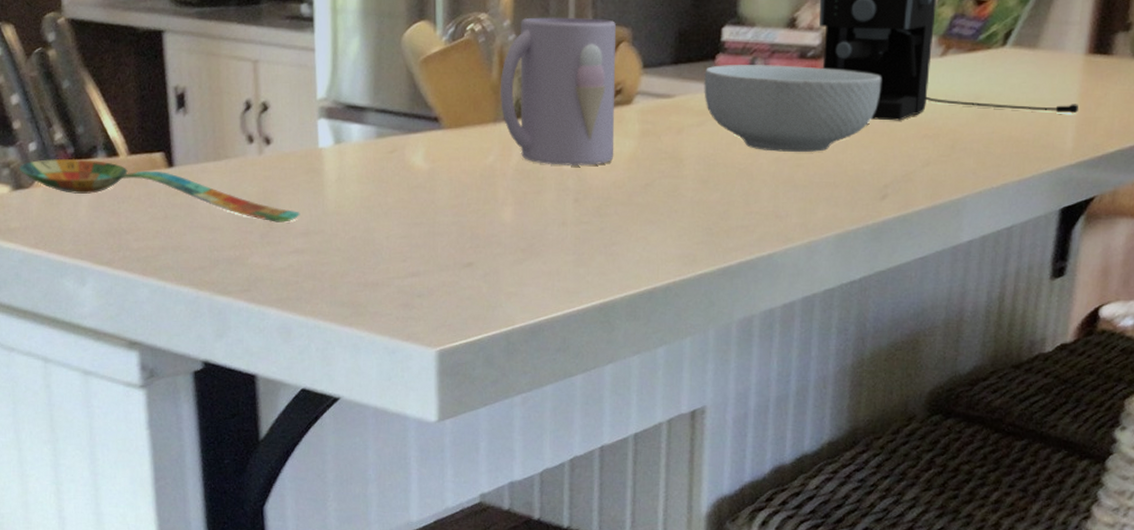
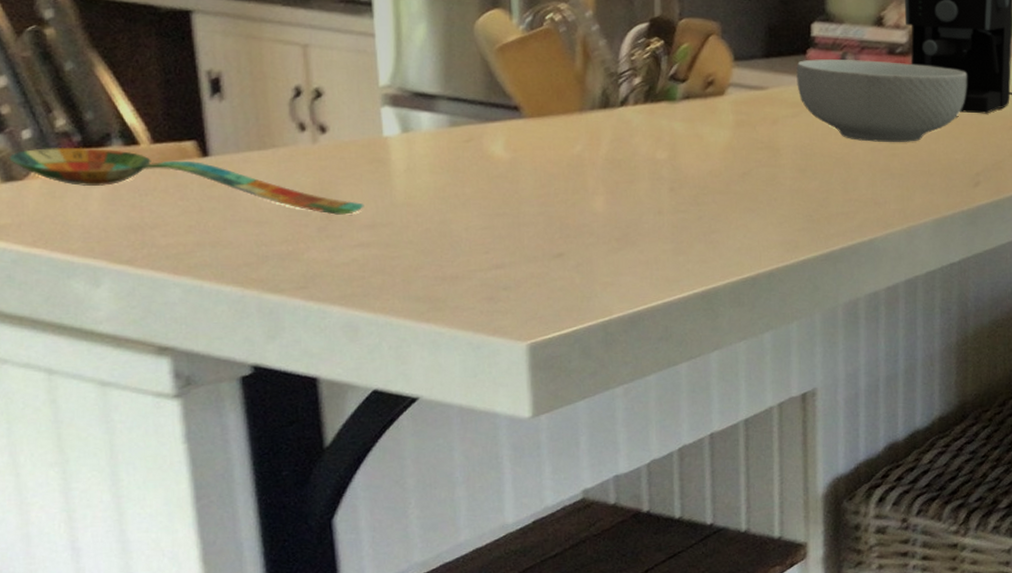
mug: present [500,17,616,167] -> none [585,8,709,156]

